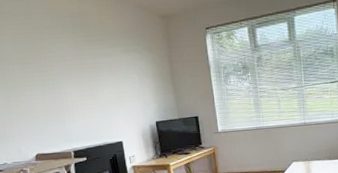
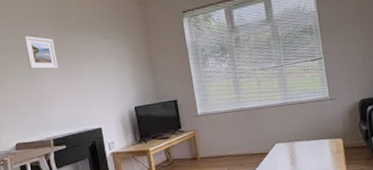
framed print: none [43,46,78,81] -> present [23,36,58,70]

